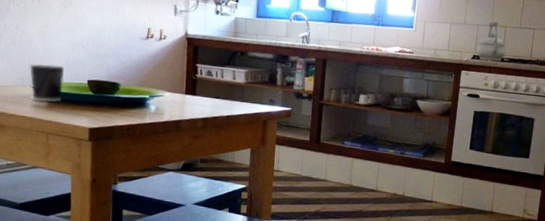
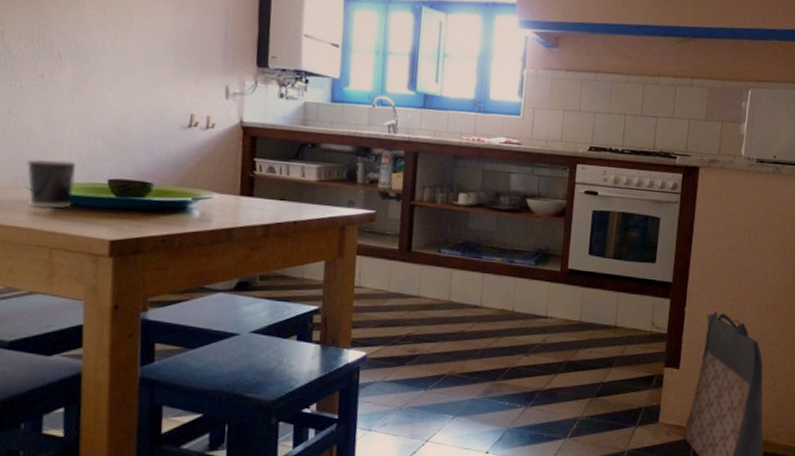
kettle: present [477,21,506,62] -> none [594,108,626,154]

